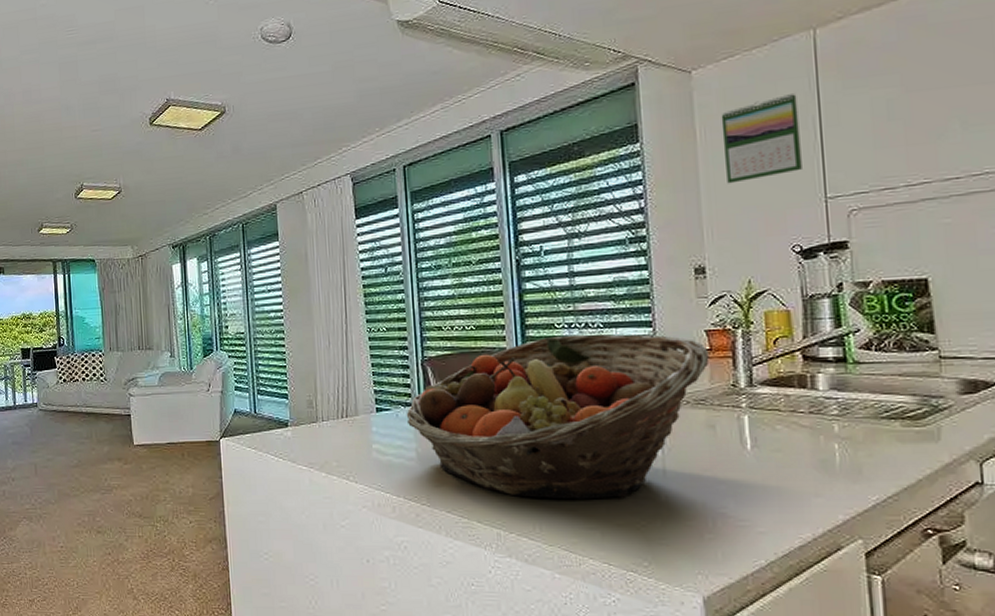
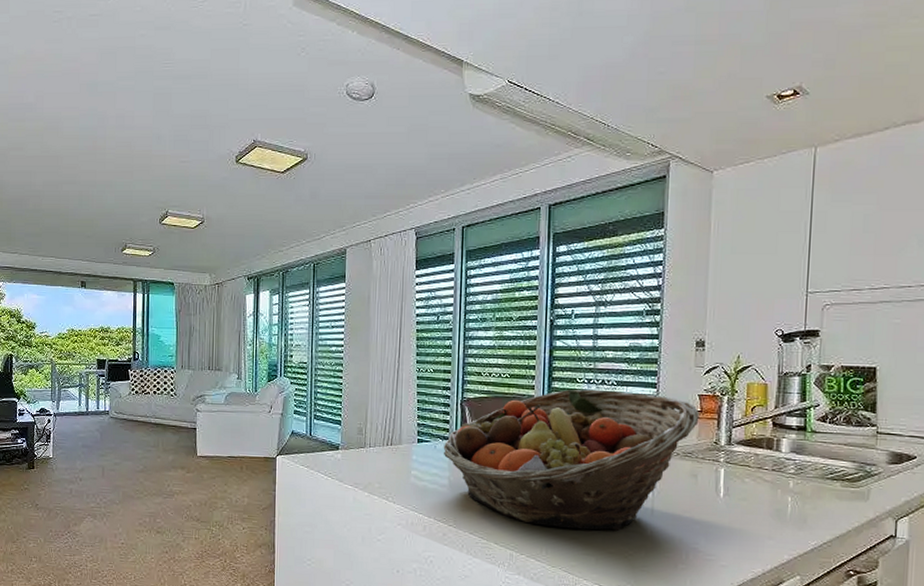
calendar: present [721,94,802,184] -> none [731,201,795,272]

